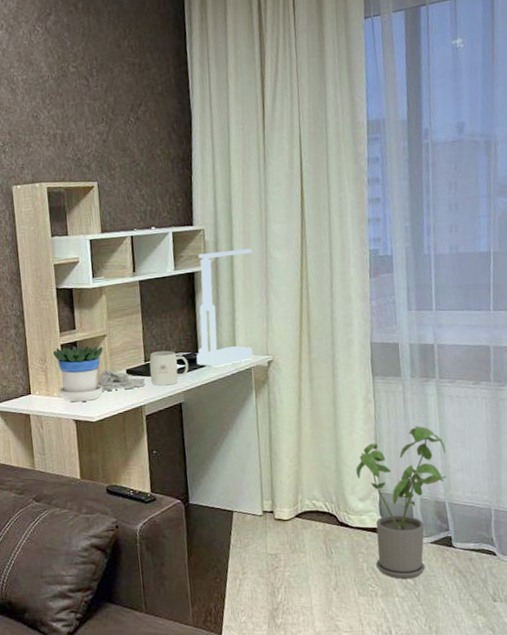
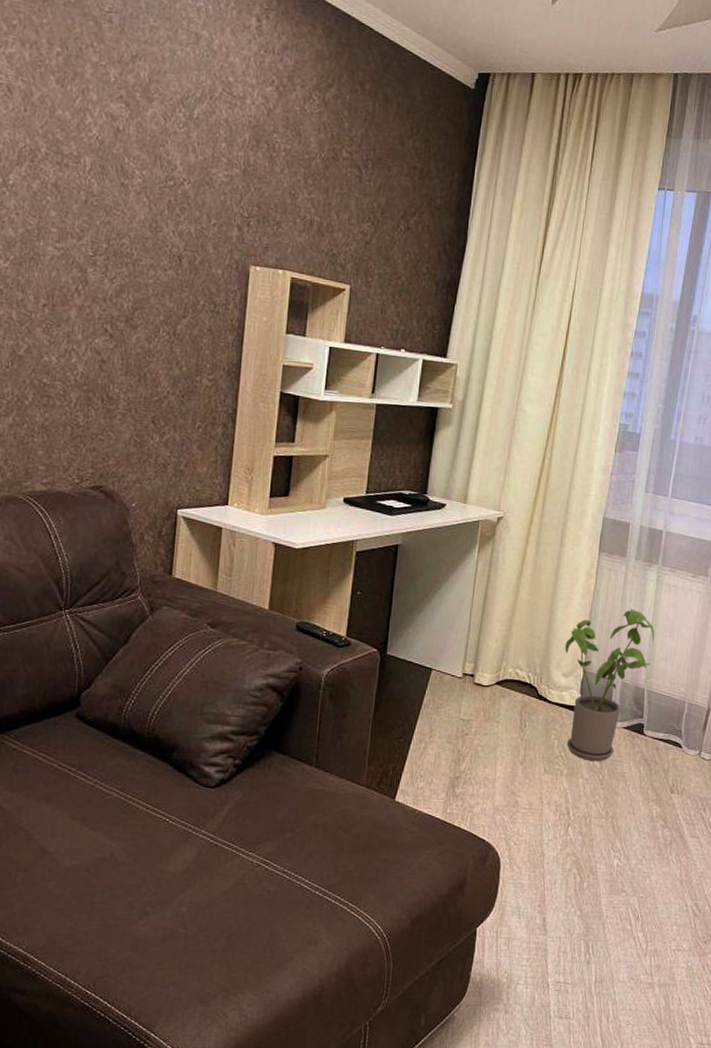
flowerpot: present [53,345,104,402] -> none [260,459,322,525]
tissue: present [96,369,145,391] -> none [307,493,362,520]
mug: present [149,350,189,386] -> none [369,484,414,524]
desk lamp: present [196,248,253,367] -> none [423,389,504,513]

